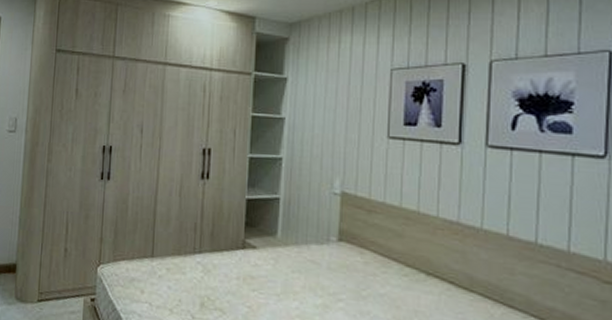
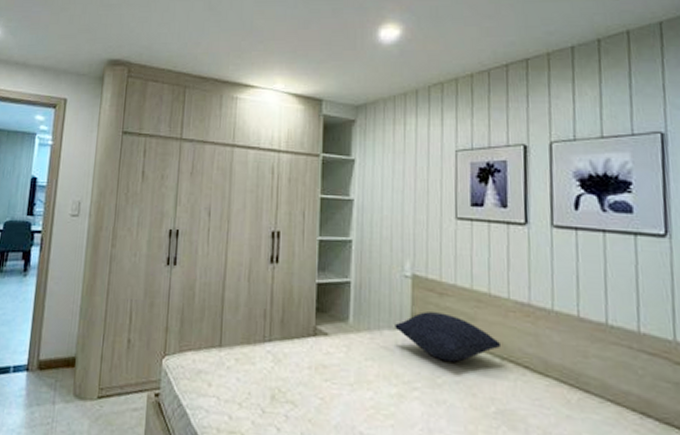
pillow: none [322,228,428,276] -> present [395,312,502,362]

